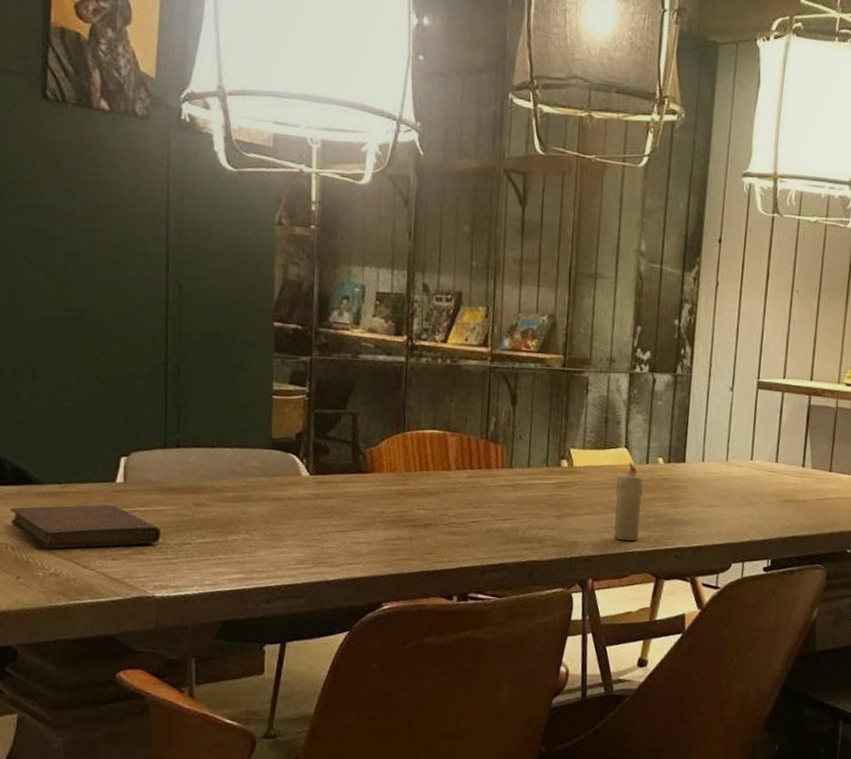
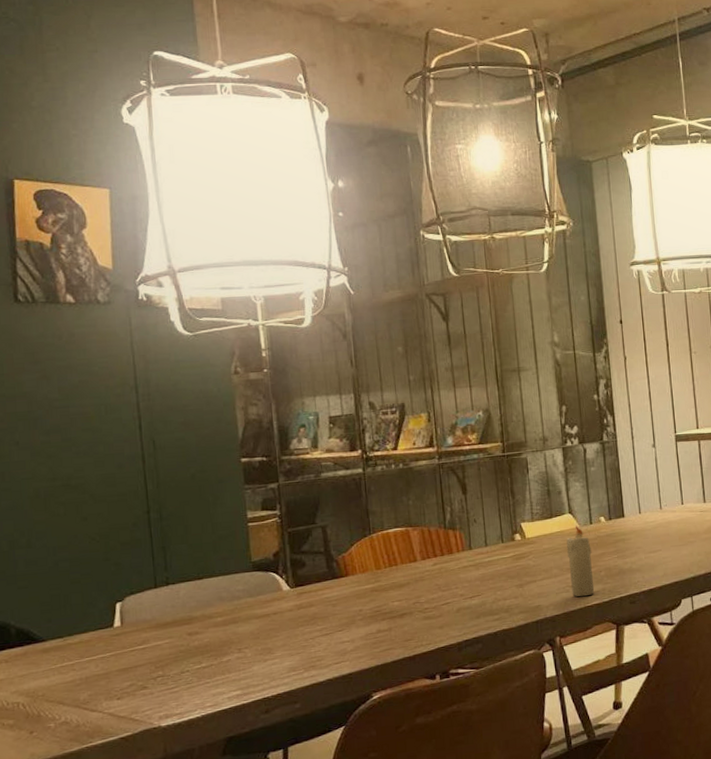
notebook: present [10,504,162,549] -> none [18,648,161,700]

